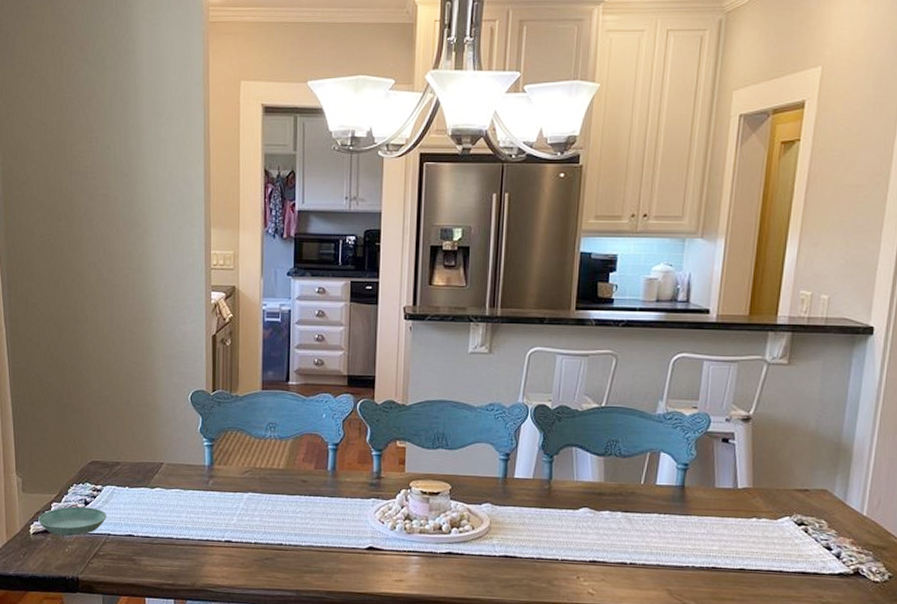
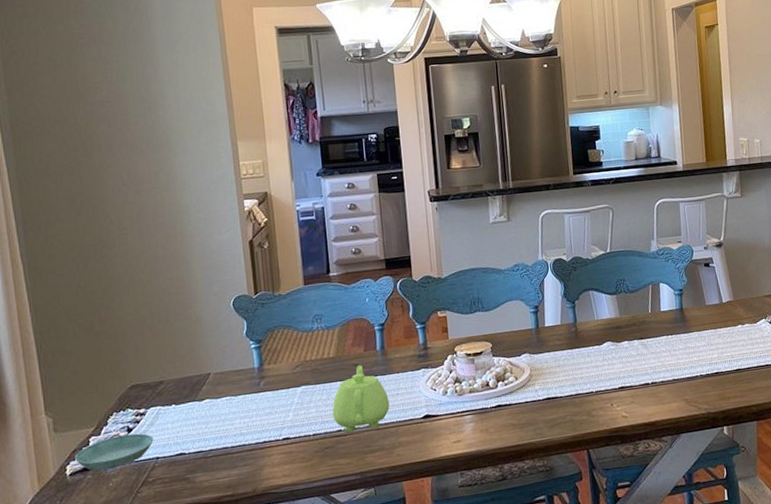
teapot: none [275,482,334,549] -> present [332,365,390,433]

